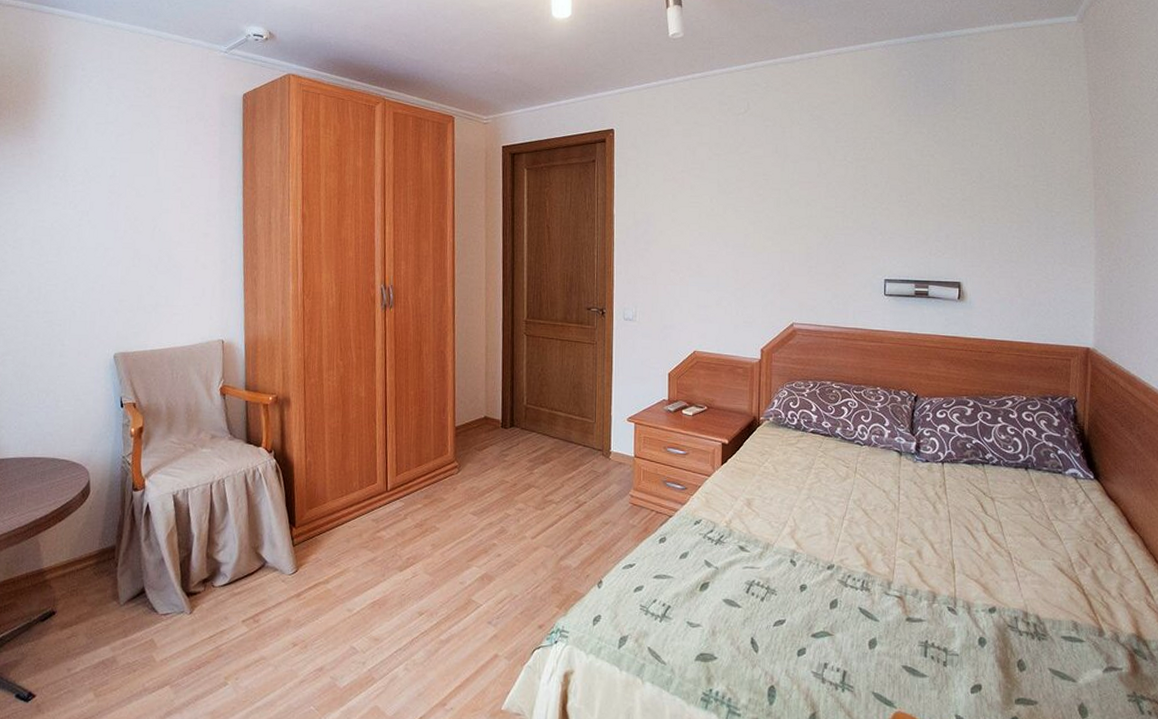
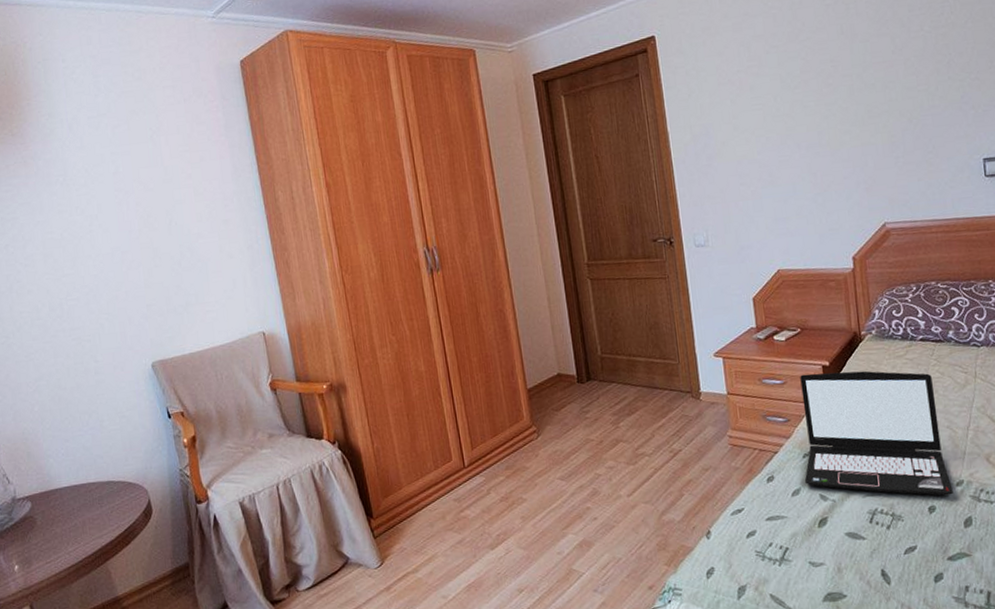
laptop: none [692,448,824,577] -> present [800,370,953,496]

